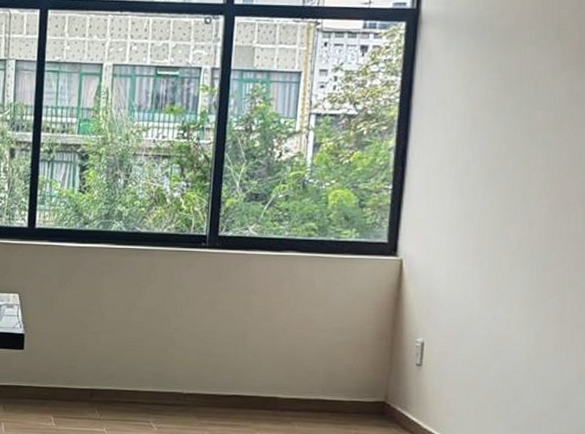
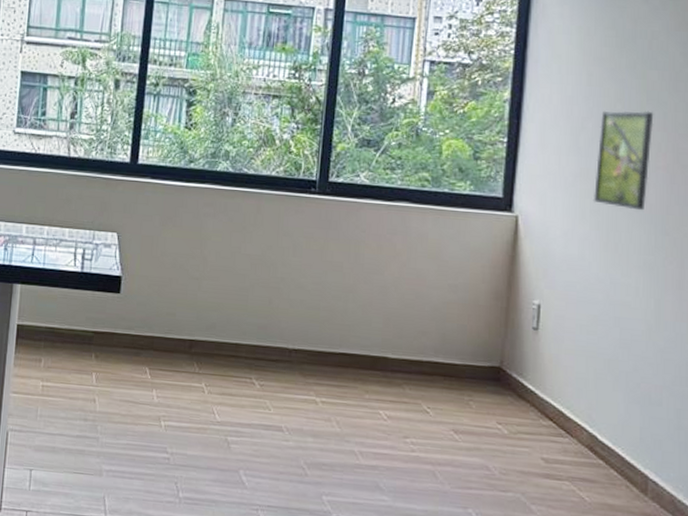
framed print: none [476,151,539,249] -> present [593,110,654,211]

